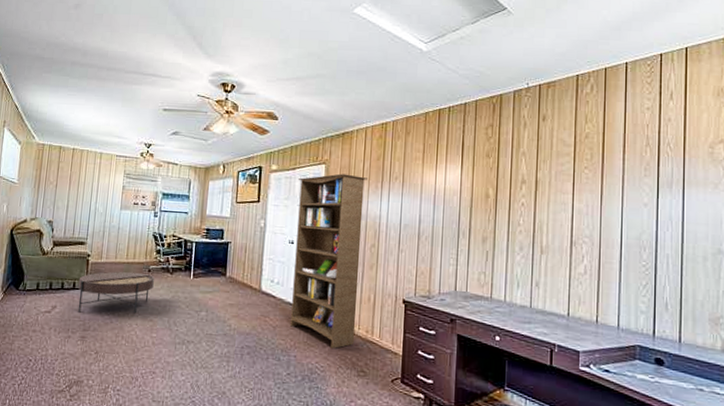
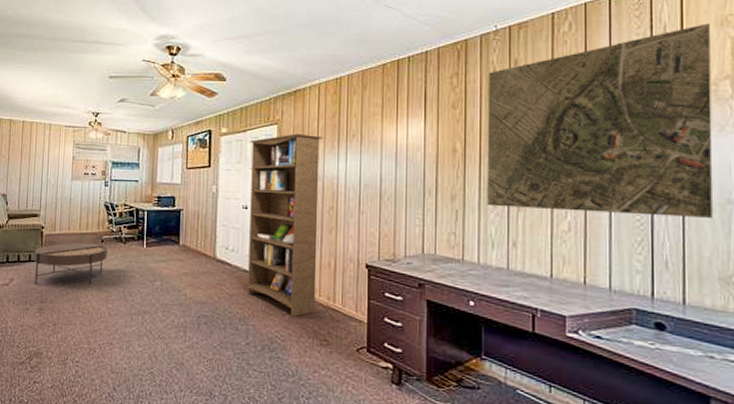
map: none [514,93,710,266] -> present [487,23,713,218]

